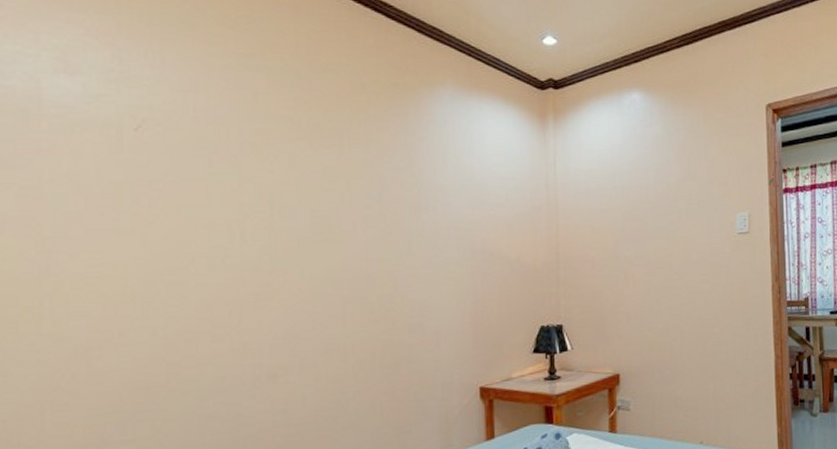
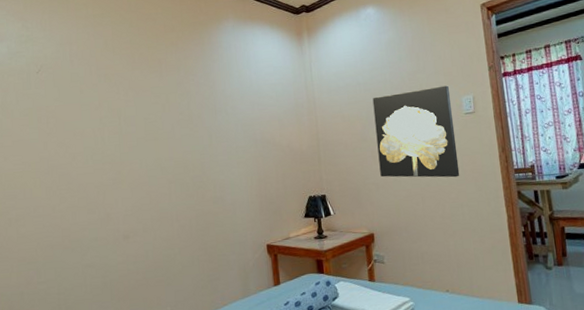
wall art: none [630,198,727,309] -> present [372,85,460,178]

